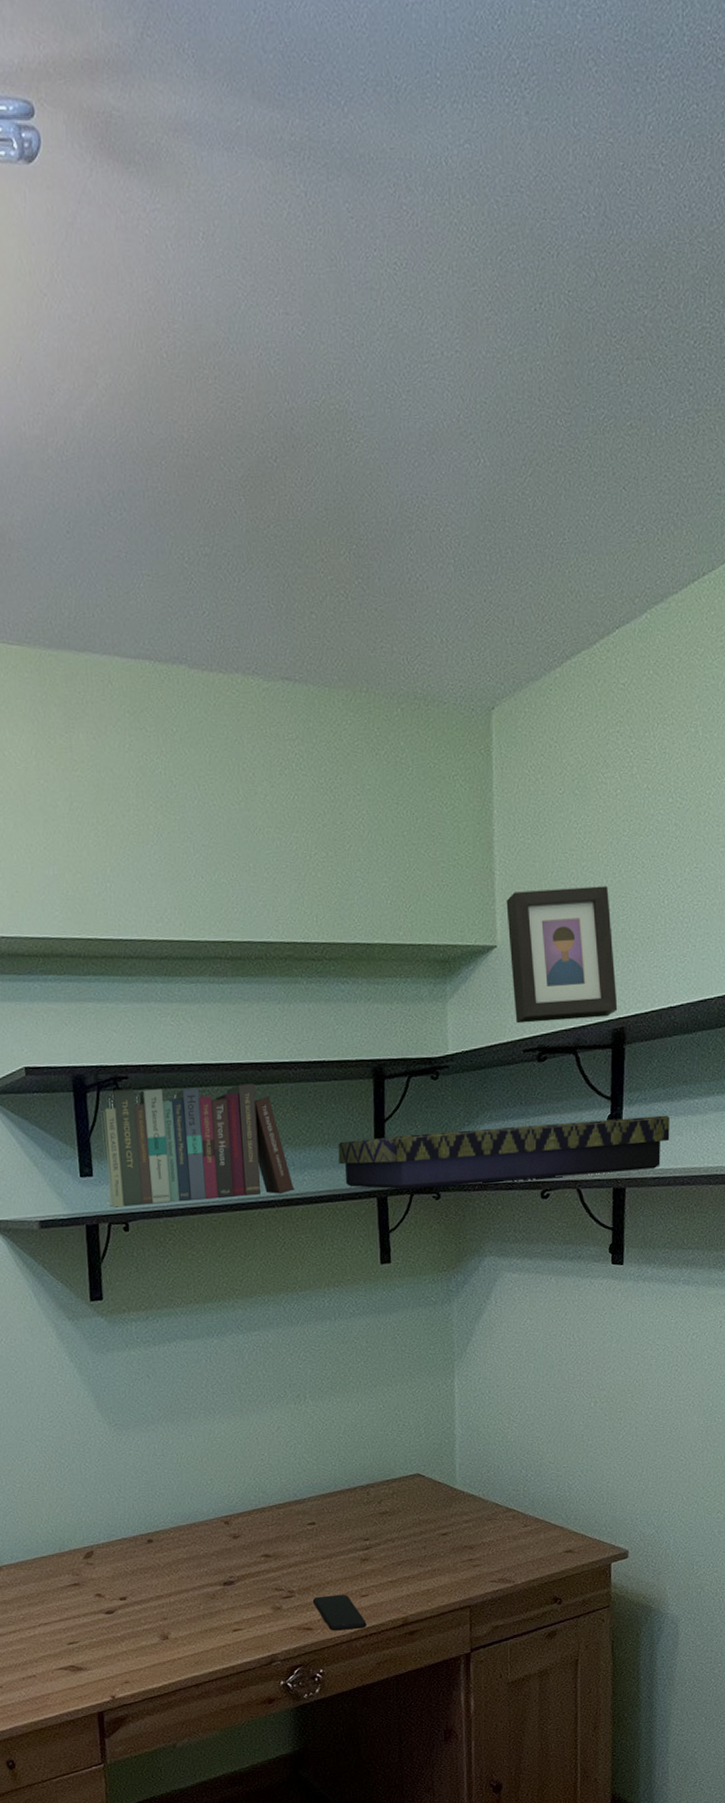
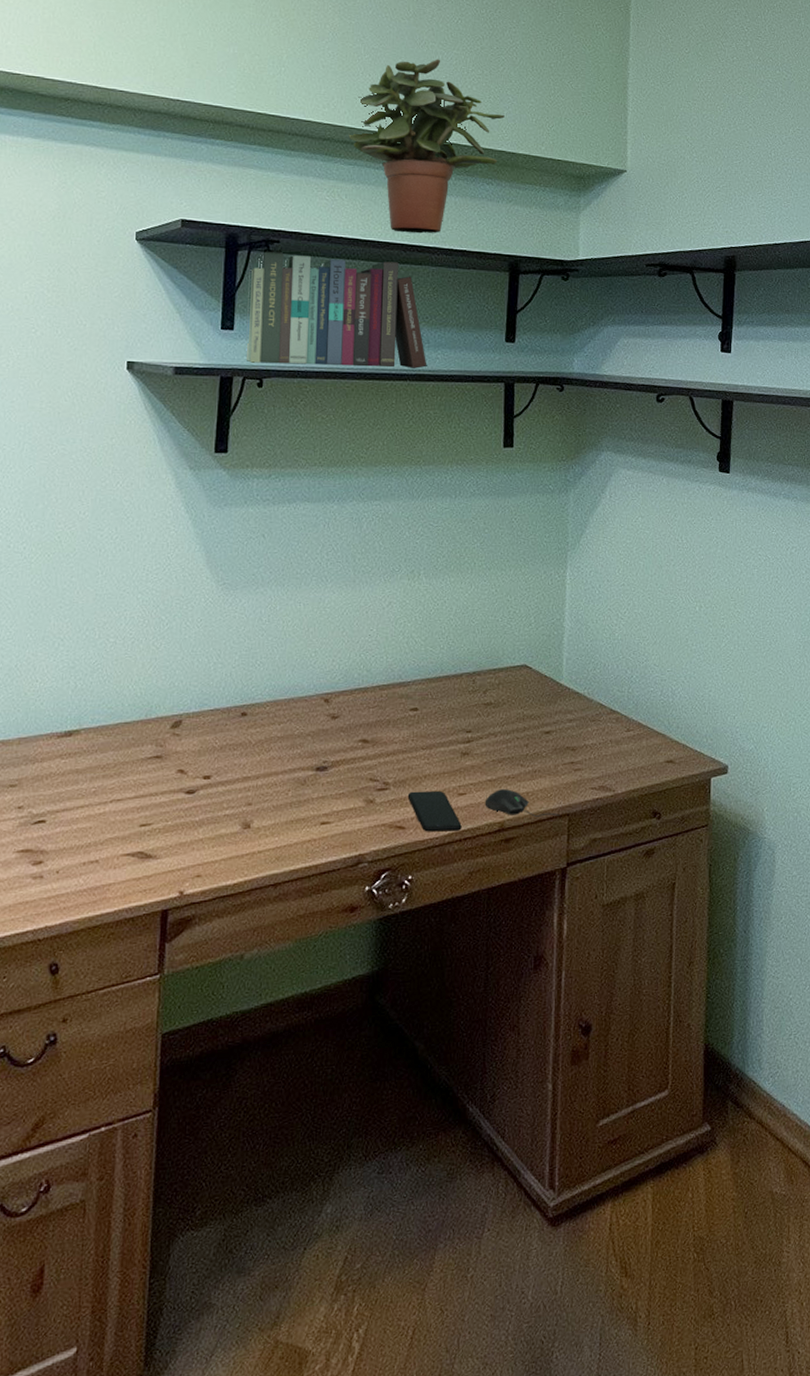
potted plant: none [187,846,355,1051] -> present [348,59,505,234]
decorative box: present [338,1115,670,1190] -> none [471,326,774,387]
computer mouse: none [387,1588,461,1611] -> present [485,789,560,817]
picture frame: present [506,885,618,1024] -> none [636,127,730,245]

